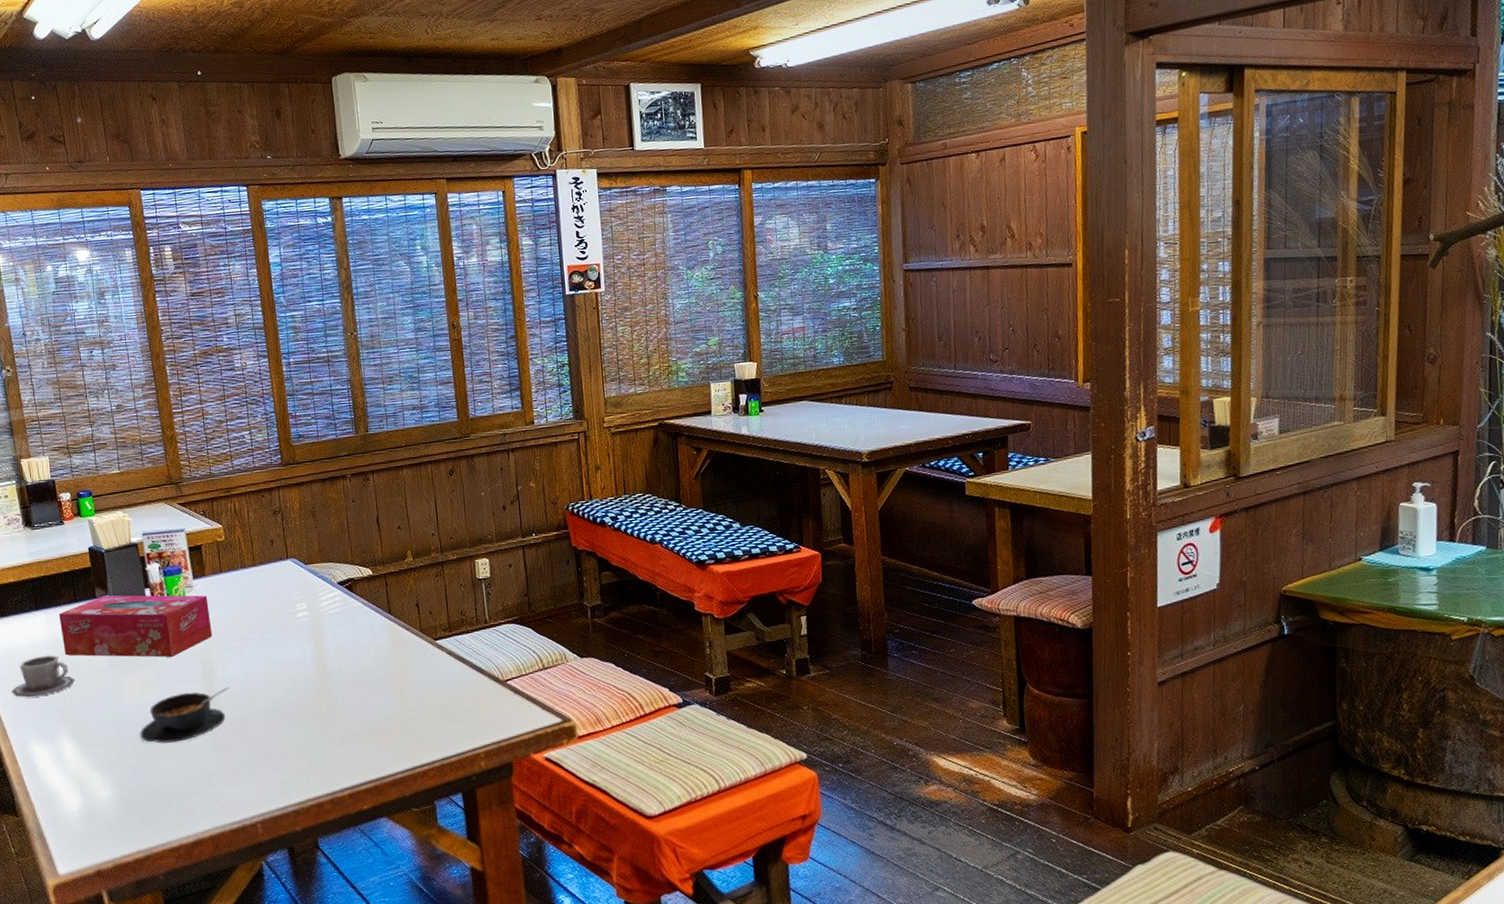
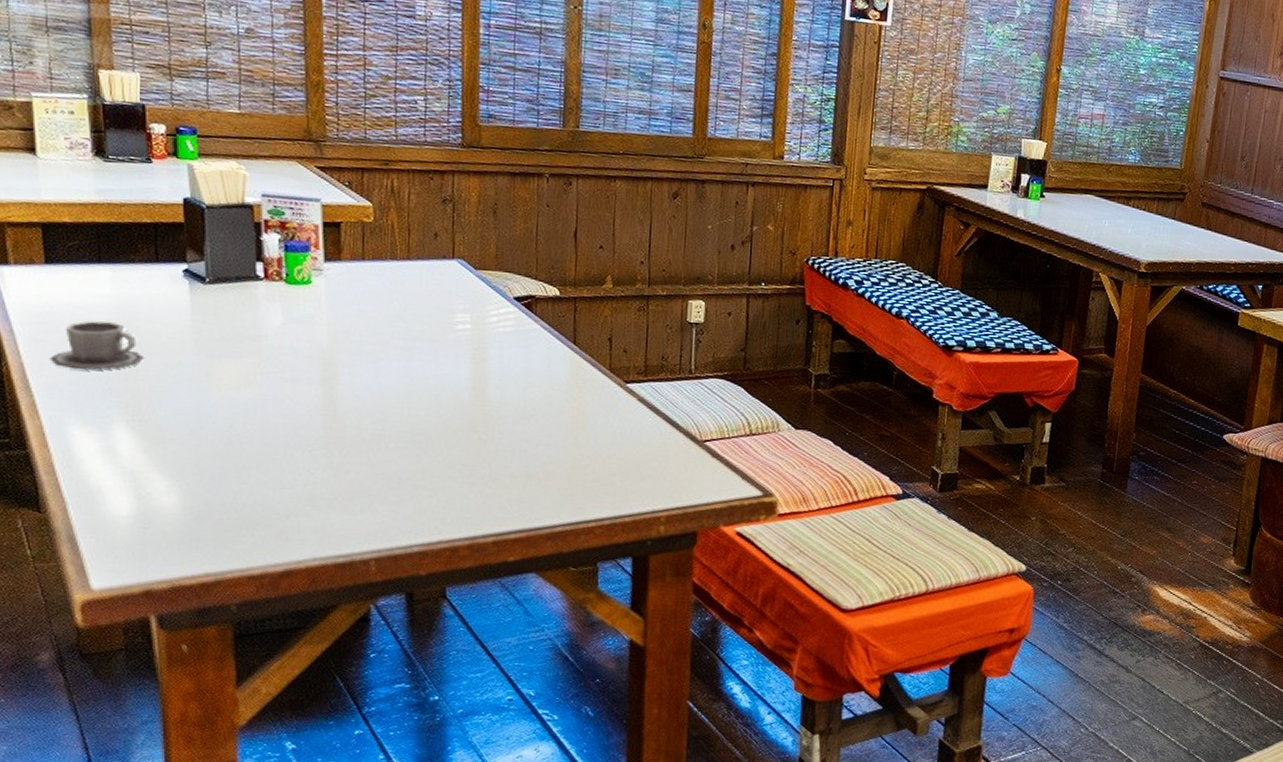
tissue box: present [59,595,213,658] -> none [131,260,342,350]
soup bowl: present [140,687,230,743] -> none [226,395,357,453]

